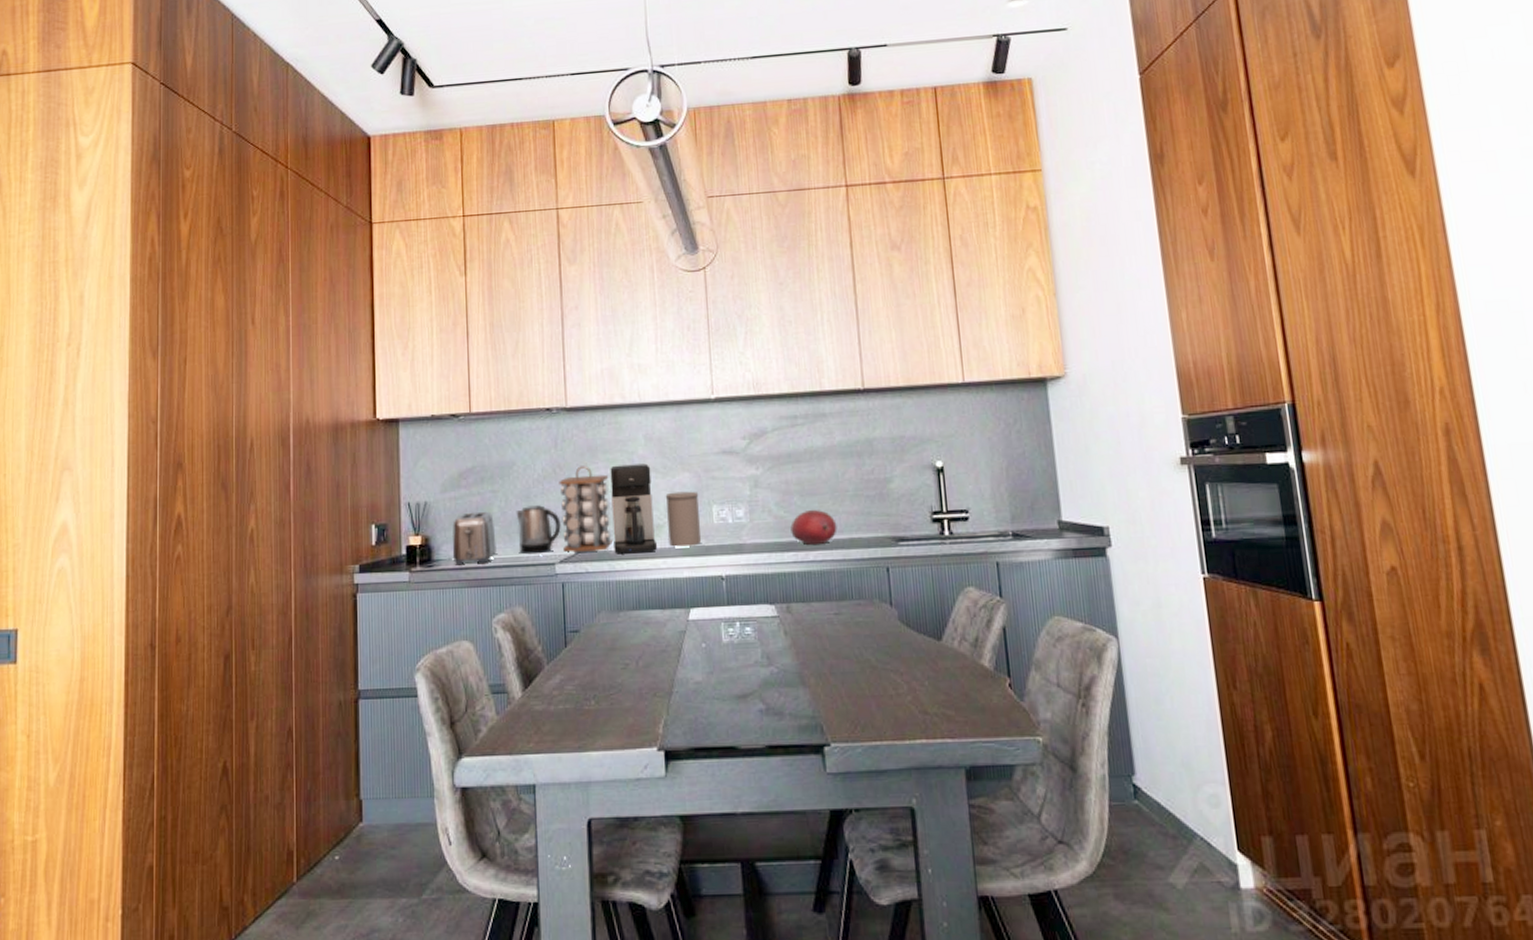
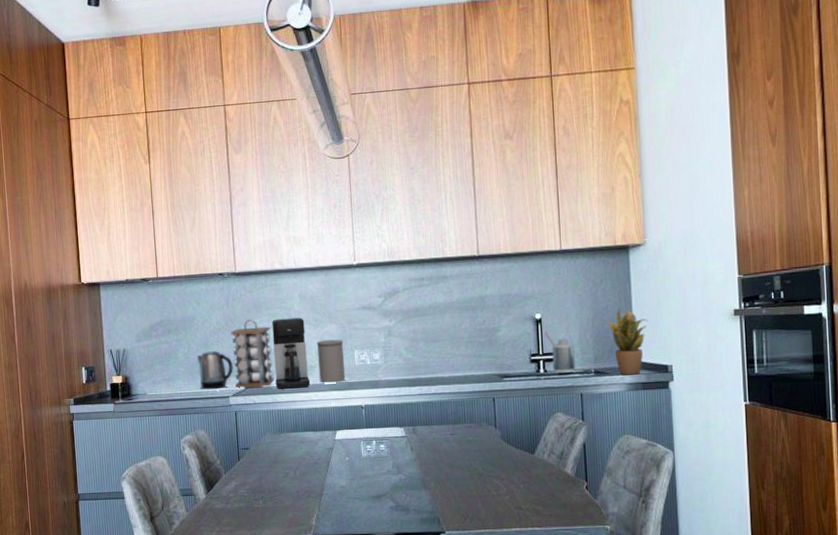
toaster: present [452,511,498,566] -> none [147,356,183,399]
fruit: present [790,509,837,546] -> none [417,353,454,382]
soap dispenser: none [948,482,989,536] -> present [545,331,576,373]
potted plant: none [1024,454,1076,541] -> present [607,307,648,376]

